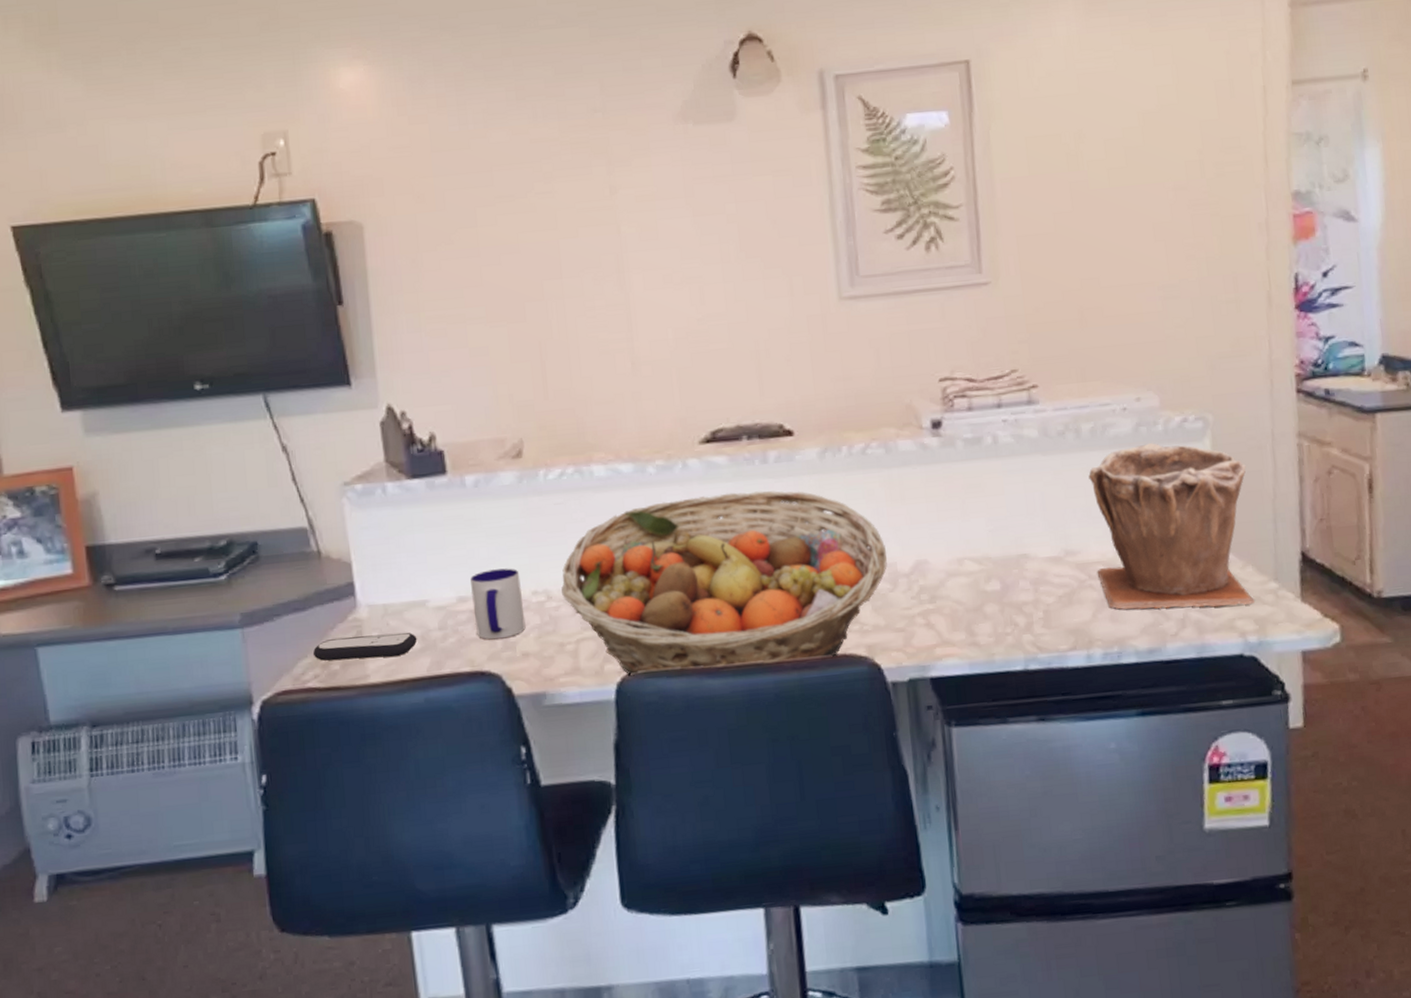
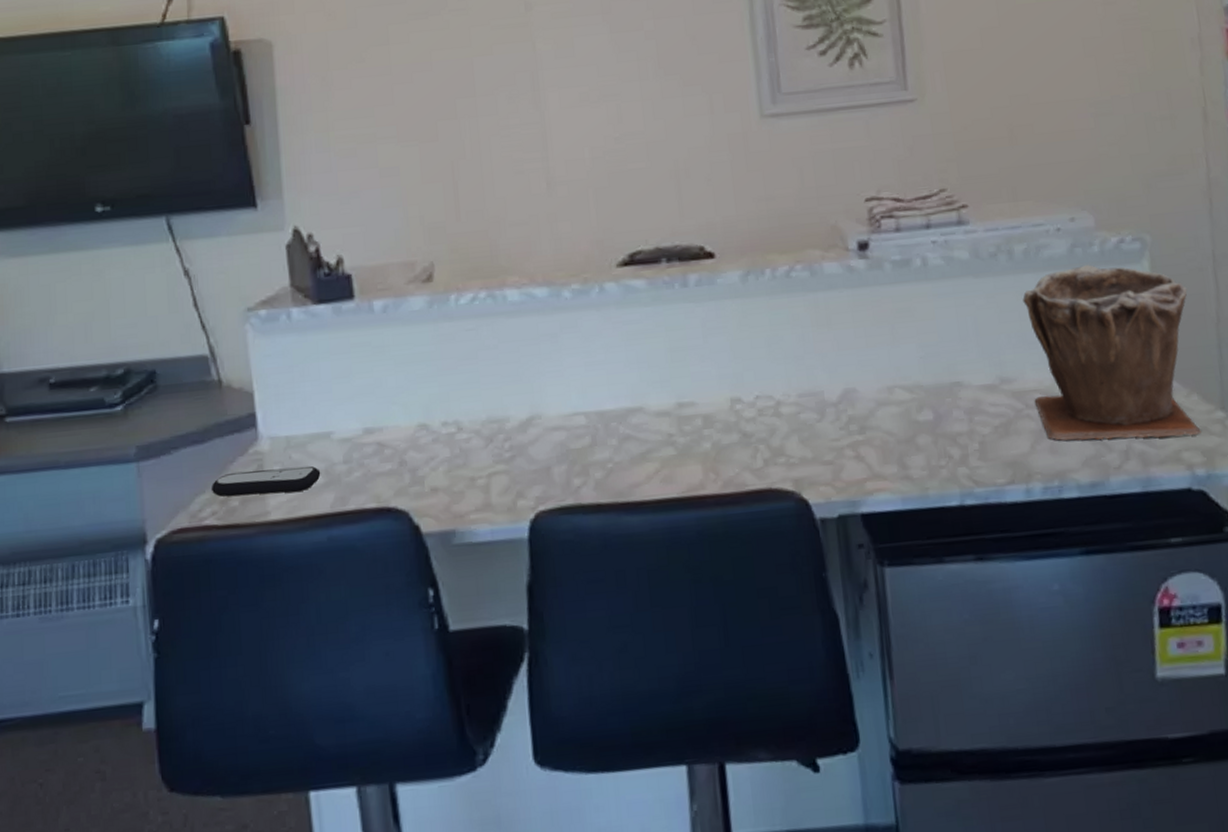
mug: present [470,568,526,640] -> none [377,397,435,474]
fruit basket: present [561,491,887,676] -> none [473,315,814,513]

